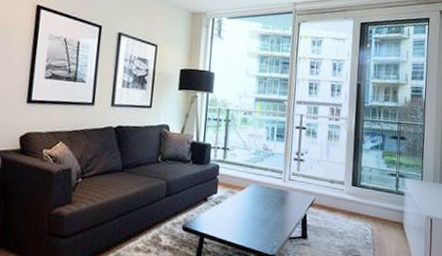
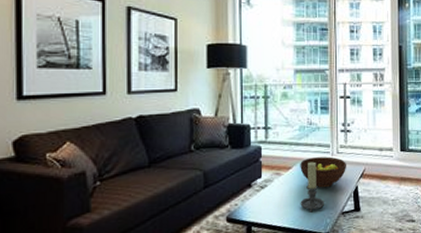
candle holder: none [250,185,274,233] -> present [300,161,325,213]
fruit bowl: none [253,181,297,212] -> present [300,156,346,188]

